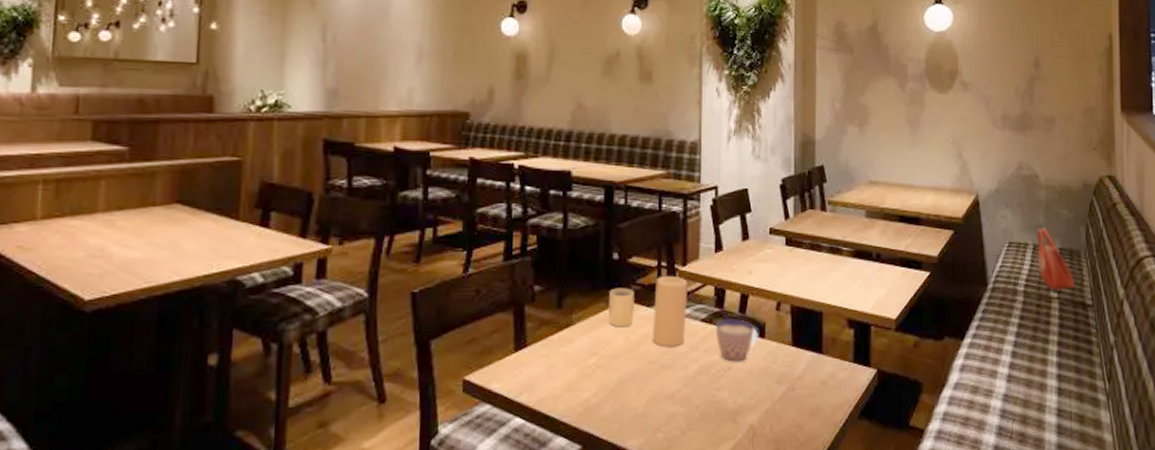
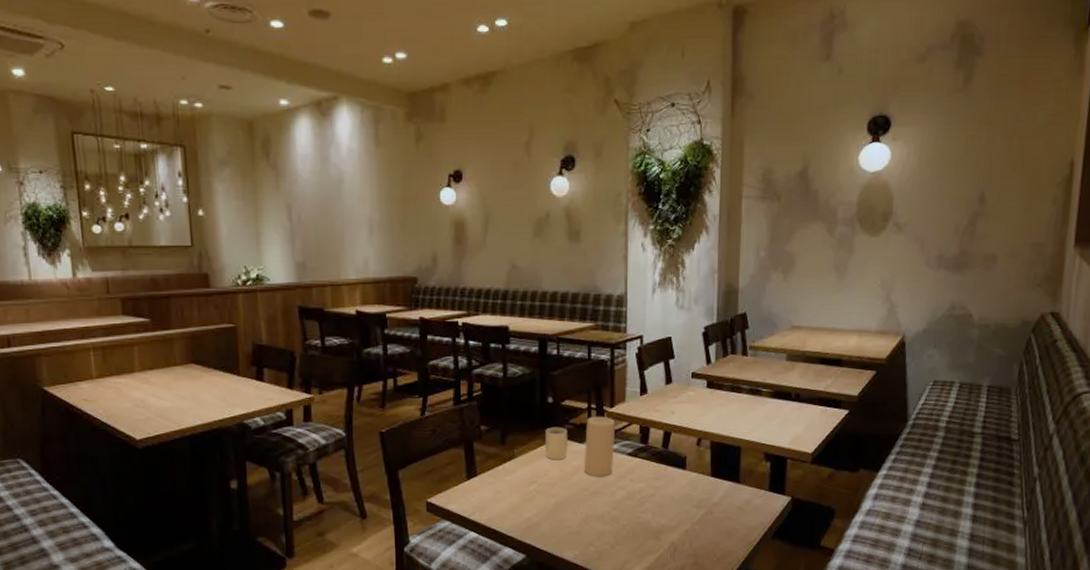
cup: present [715,319,758,362] -> none [640,453,680,490]
handbag: present [1037,228,1075,291] -> none [963,366,1001,426]

